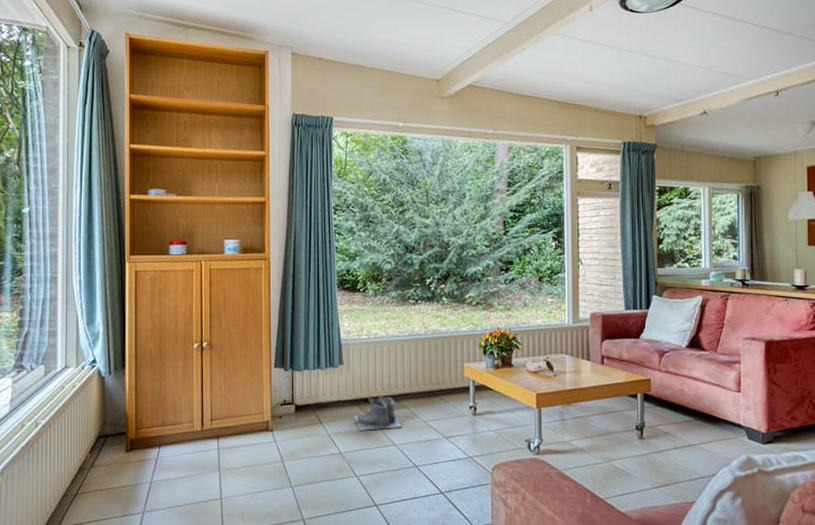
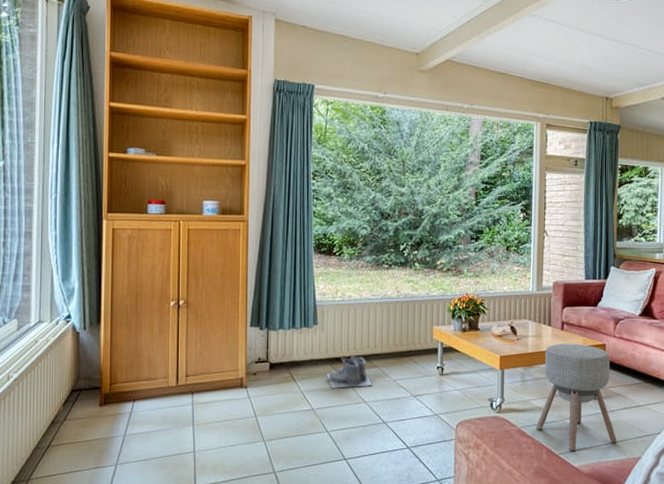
ottoman: none [577,379,668,495] -> present [535,343,617,451]

